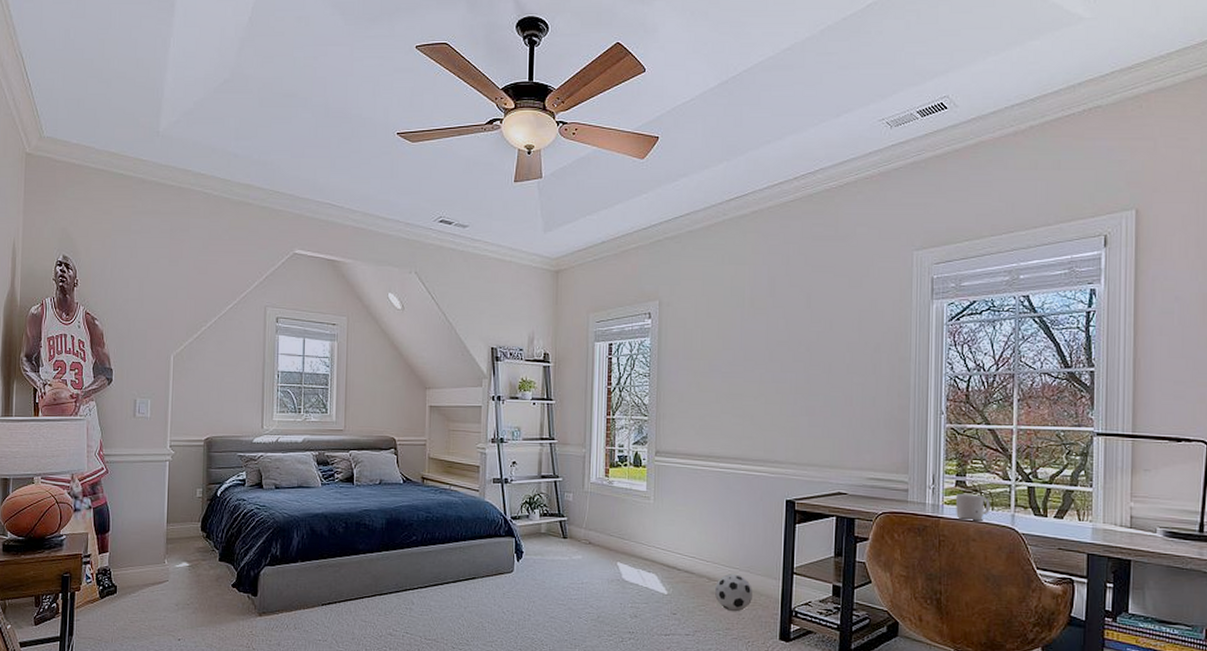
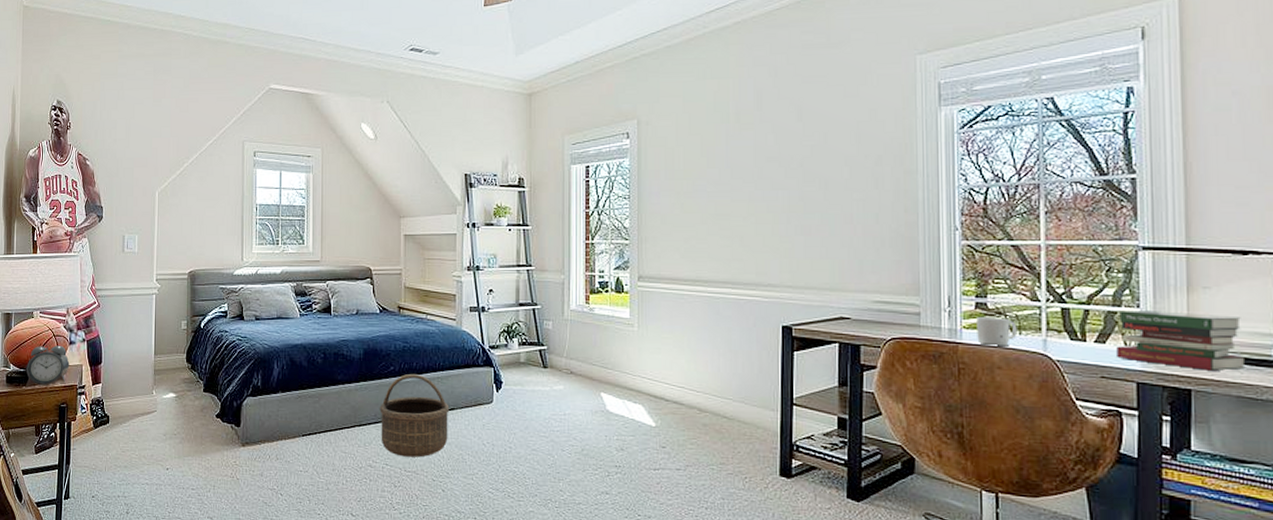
alarm clock: none [24,512,74,555] -> present [25,345,70,387]
basket: none [401,543,471,626] -> present [380,373,450,458]
soccer ball: present [715,574,752,612] -> none [707,405,748,446]
books: none [1072,489,1176,544] -> present [1116,310,1246,371]

